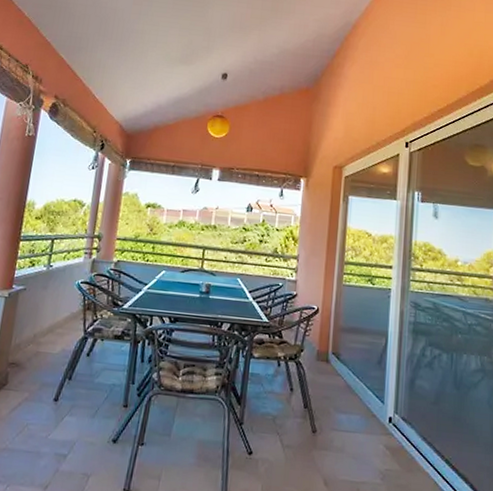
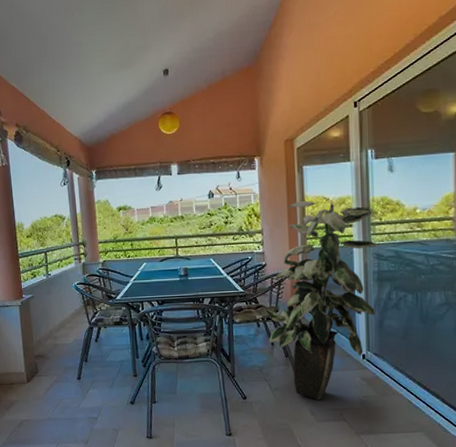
indoor plant: none [287,231,415,468] -> present [263,200,377,401]

